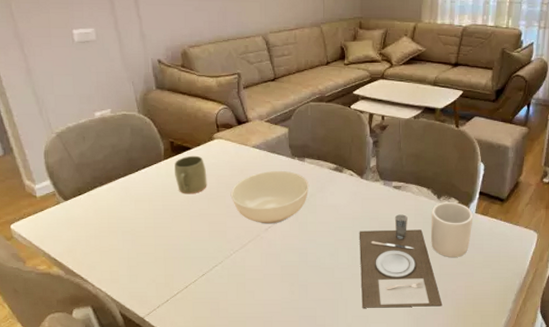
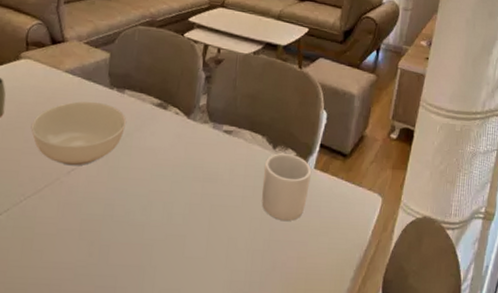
place setting: present [360,214,443,308] -> none [174,164,270,281]

